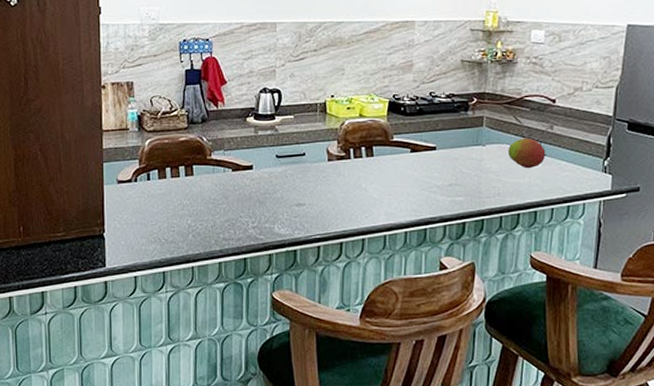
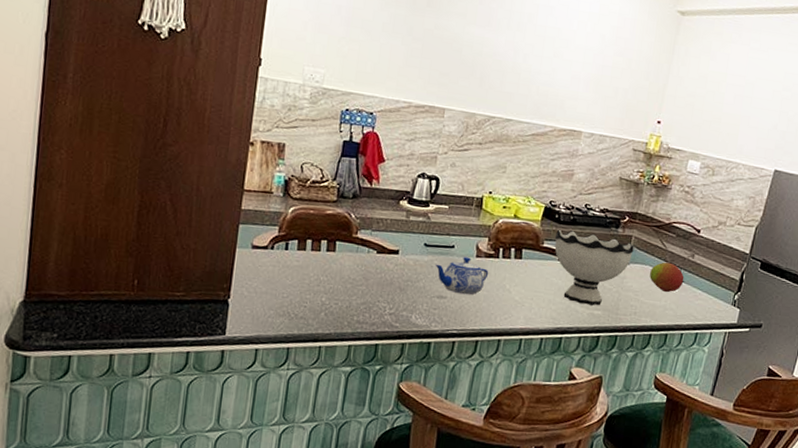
teapot: none [290,162,343,200] -> present [435,257,489,295]
bowl: none [403,120,487,193] -> present [554,229,634,306]

